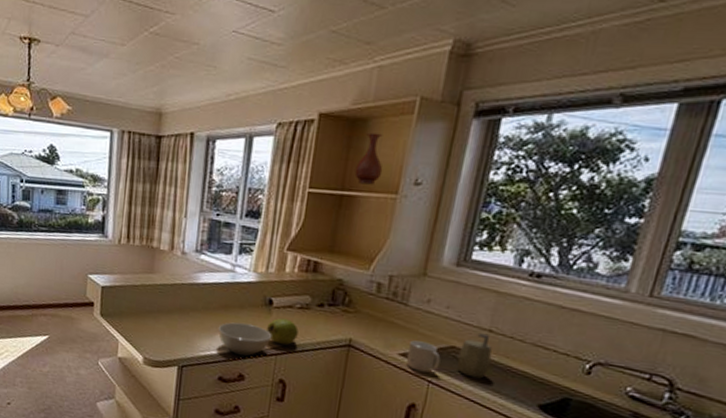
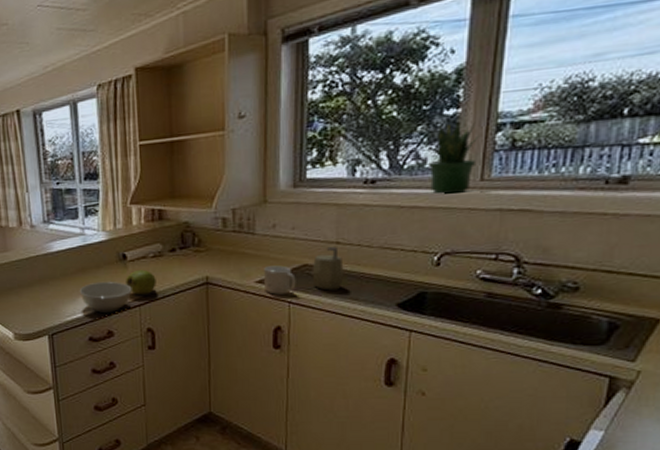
vase: present [354,132,383,185] -> none [180,75,206,128]
planter: none [596,232,657,307] -> present [429,122,479,195]

